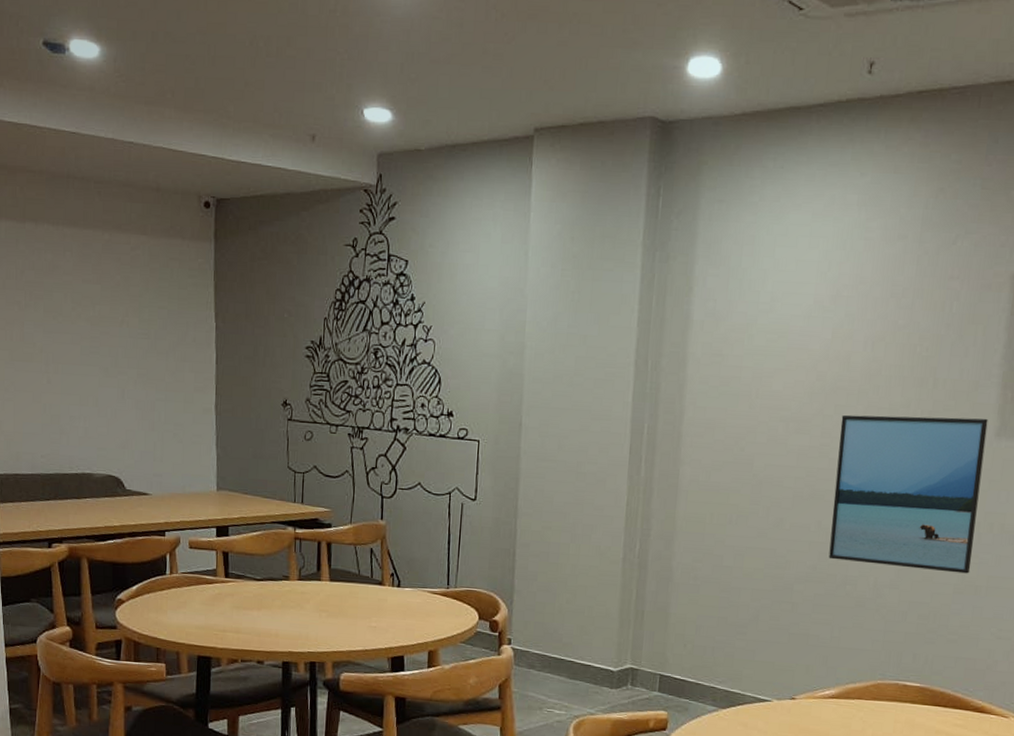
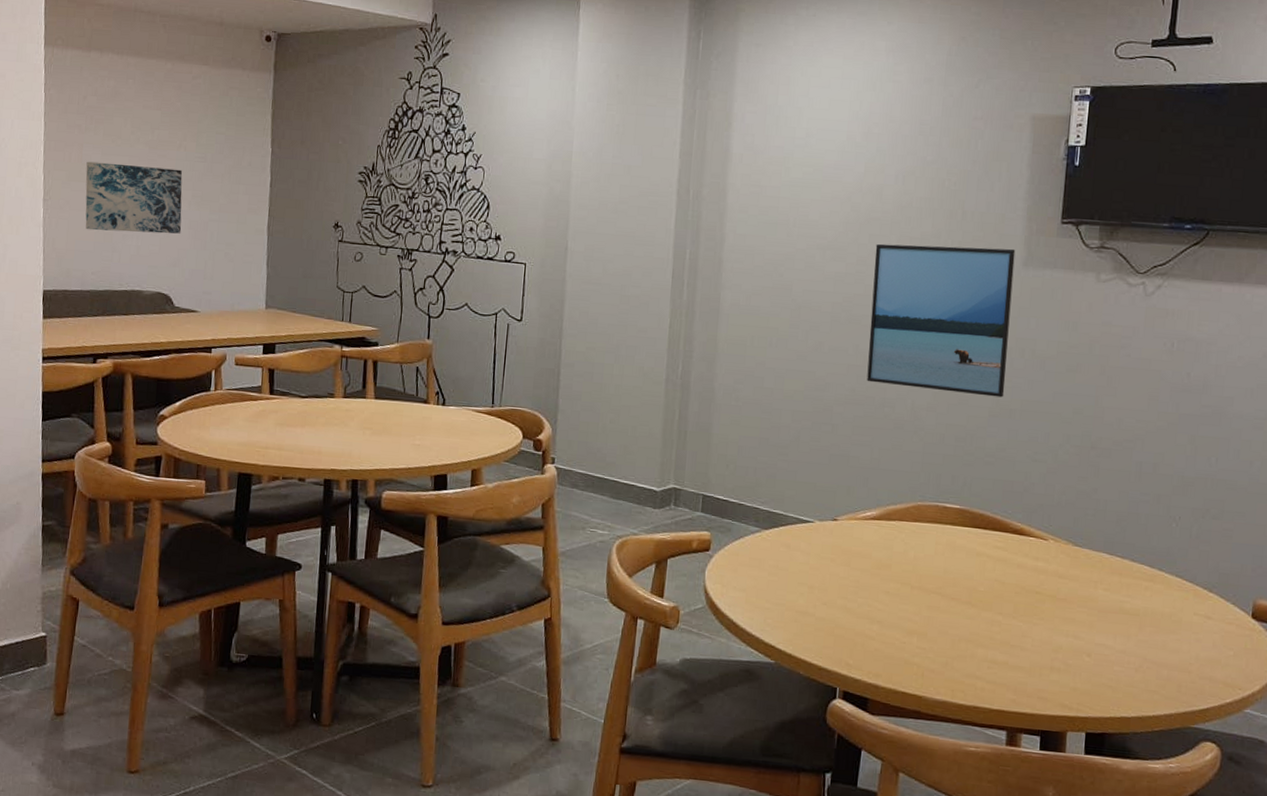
wall art: none [28,340,129,415] -> present [85,161,183,234]

